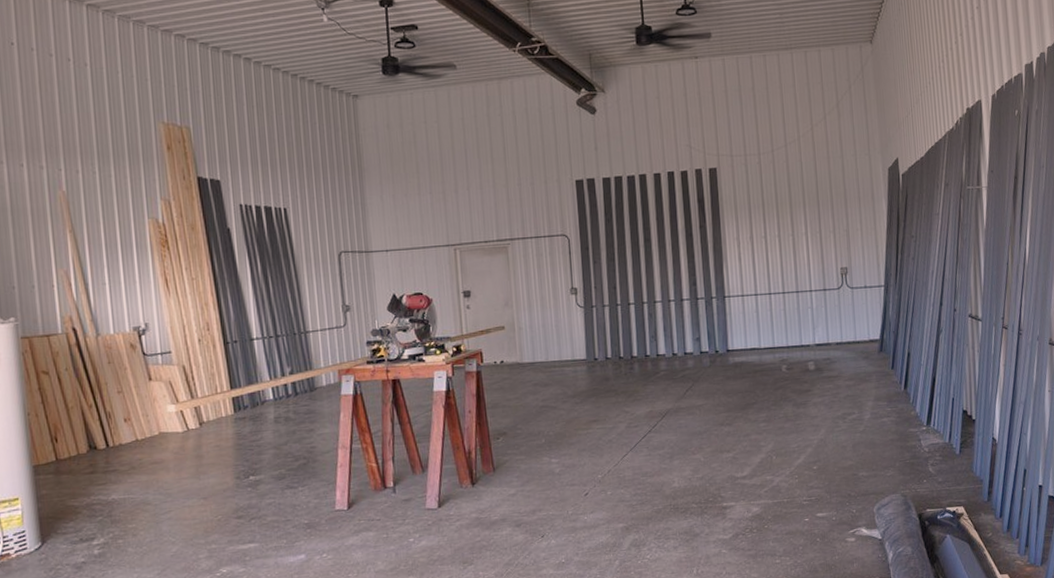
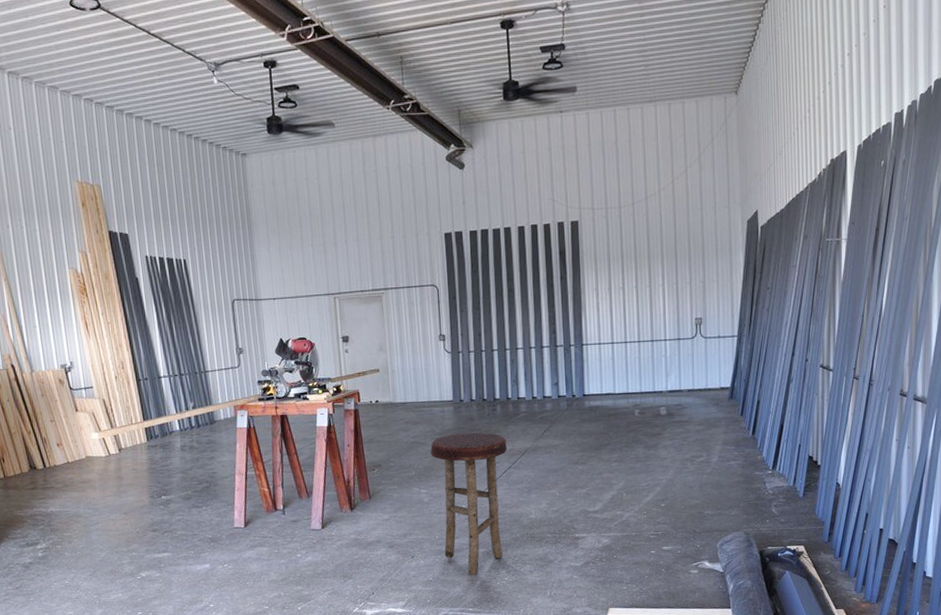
stool: none [561,393,647,555] -> present [430,432,508,576]

